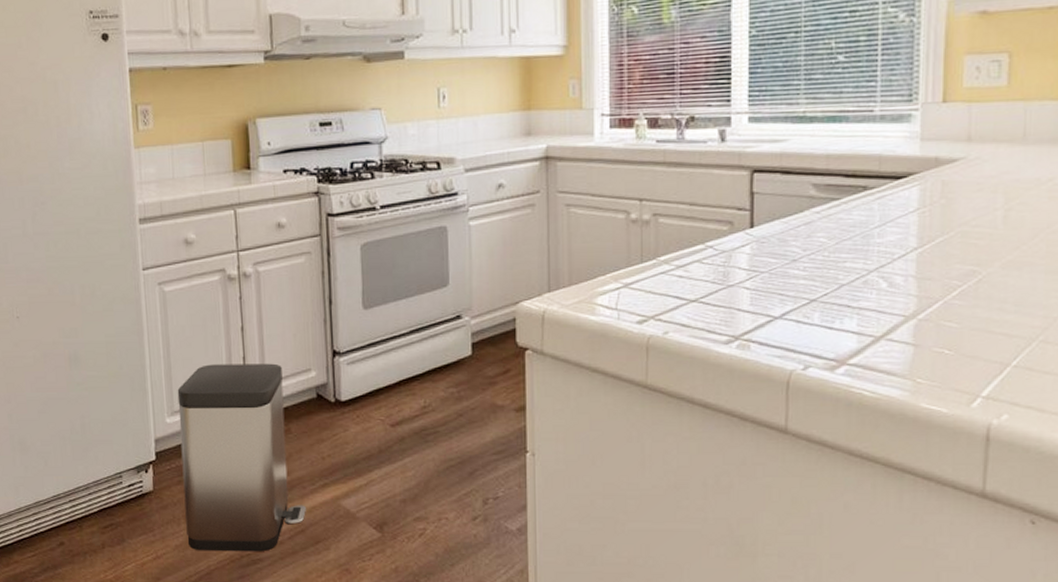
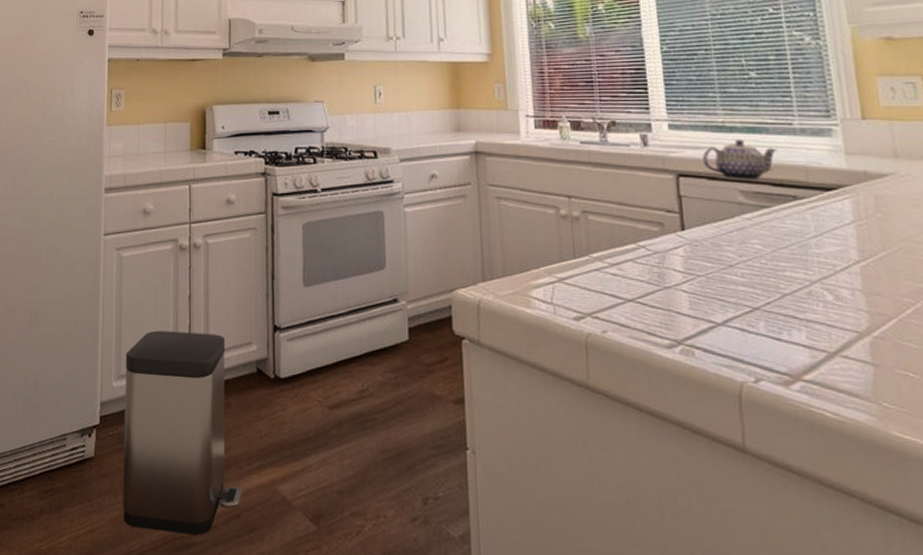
teapot: none [780,129,855,173] -> present [702,139,778,180]

